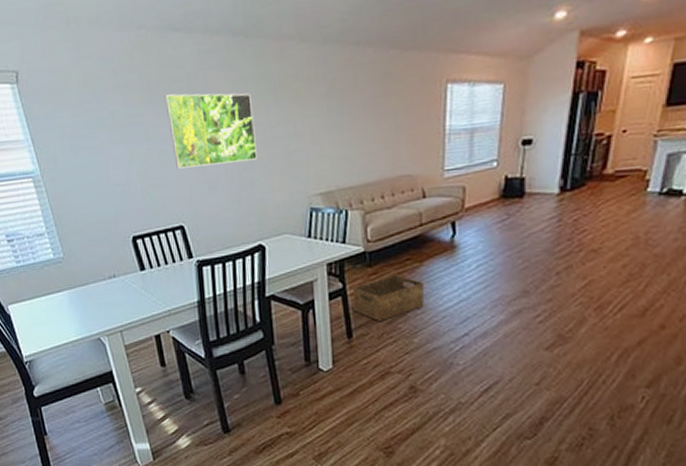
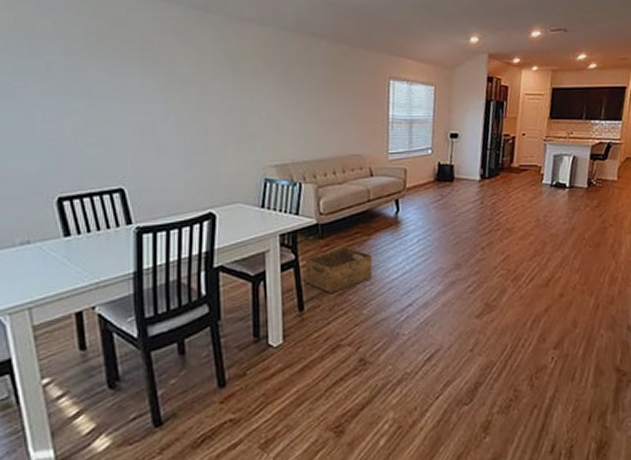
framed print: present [164,93,257,169] -> none [113,53,212,129]

